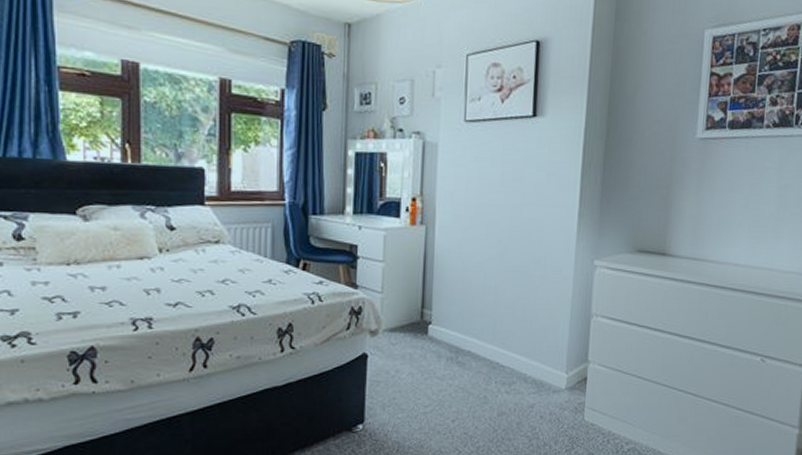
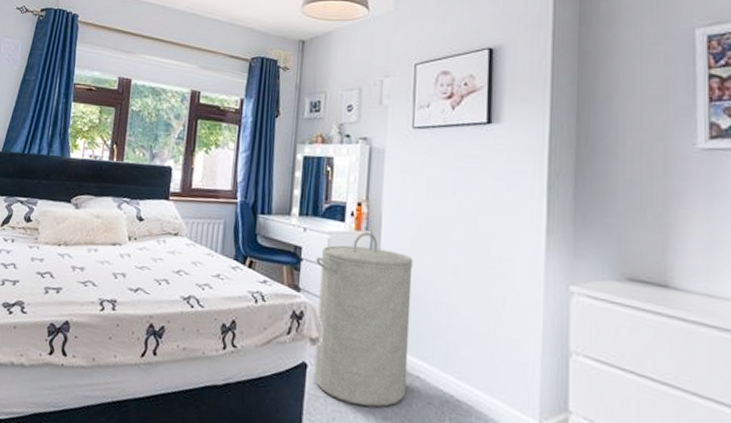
laundry hamper: none [372,226,465,384] -> present [314,232,413,408]

